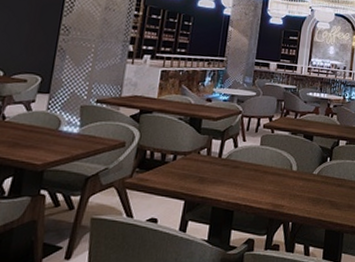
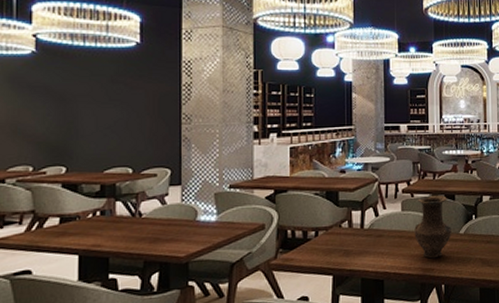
vase: none [269,133,306,195] -> present [414,195,451,259]

